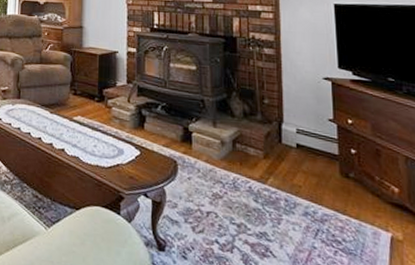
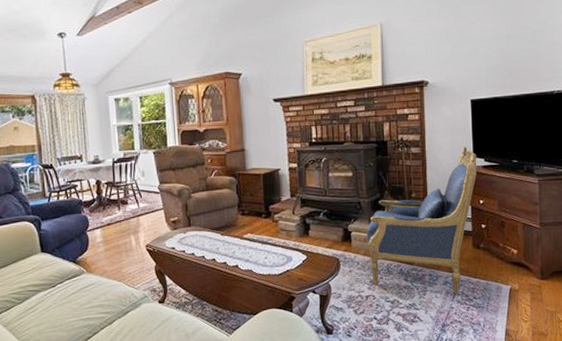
armchair: none [210,54,344,231] -> present [366,146,477,294]

